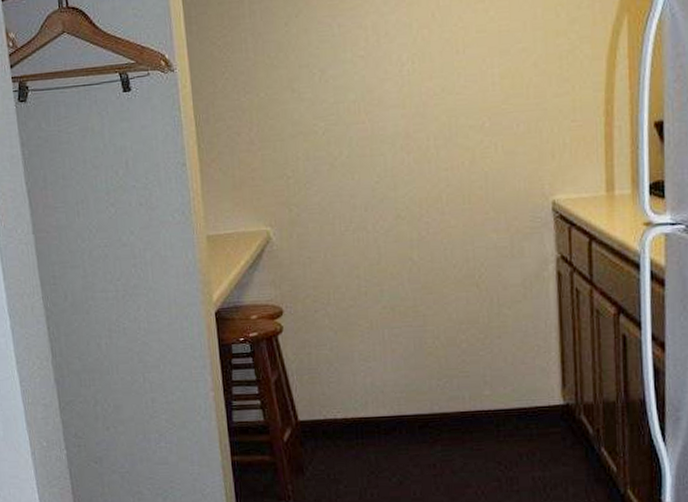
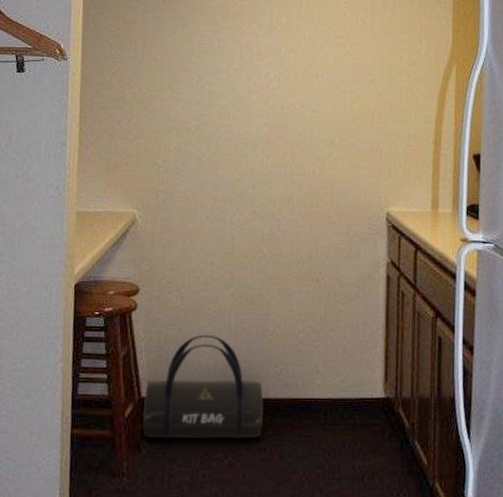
duffel bag: none [301,352,430,460] -> present [143,334,263,439]

